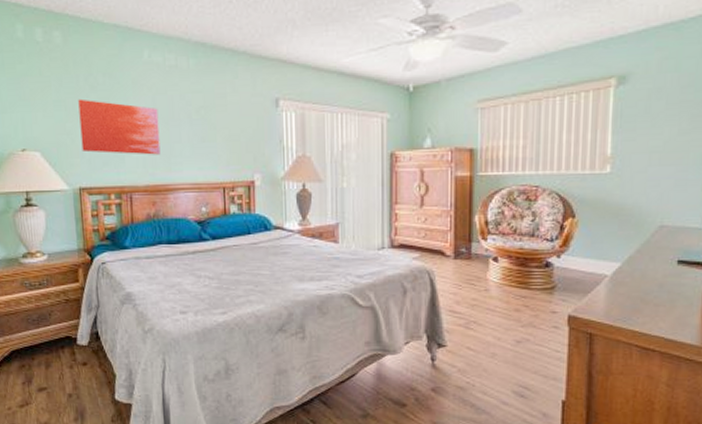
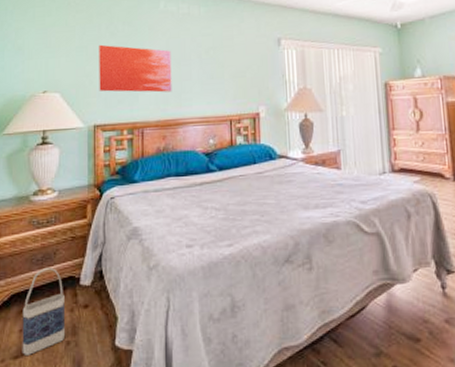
bag: none [23,326,67,405] -> present [22,267,66,355]

